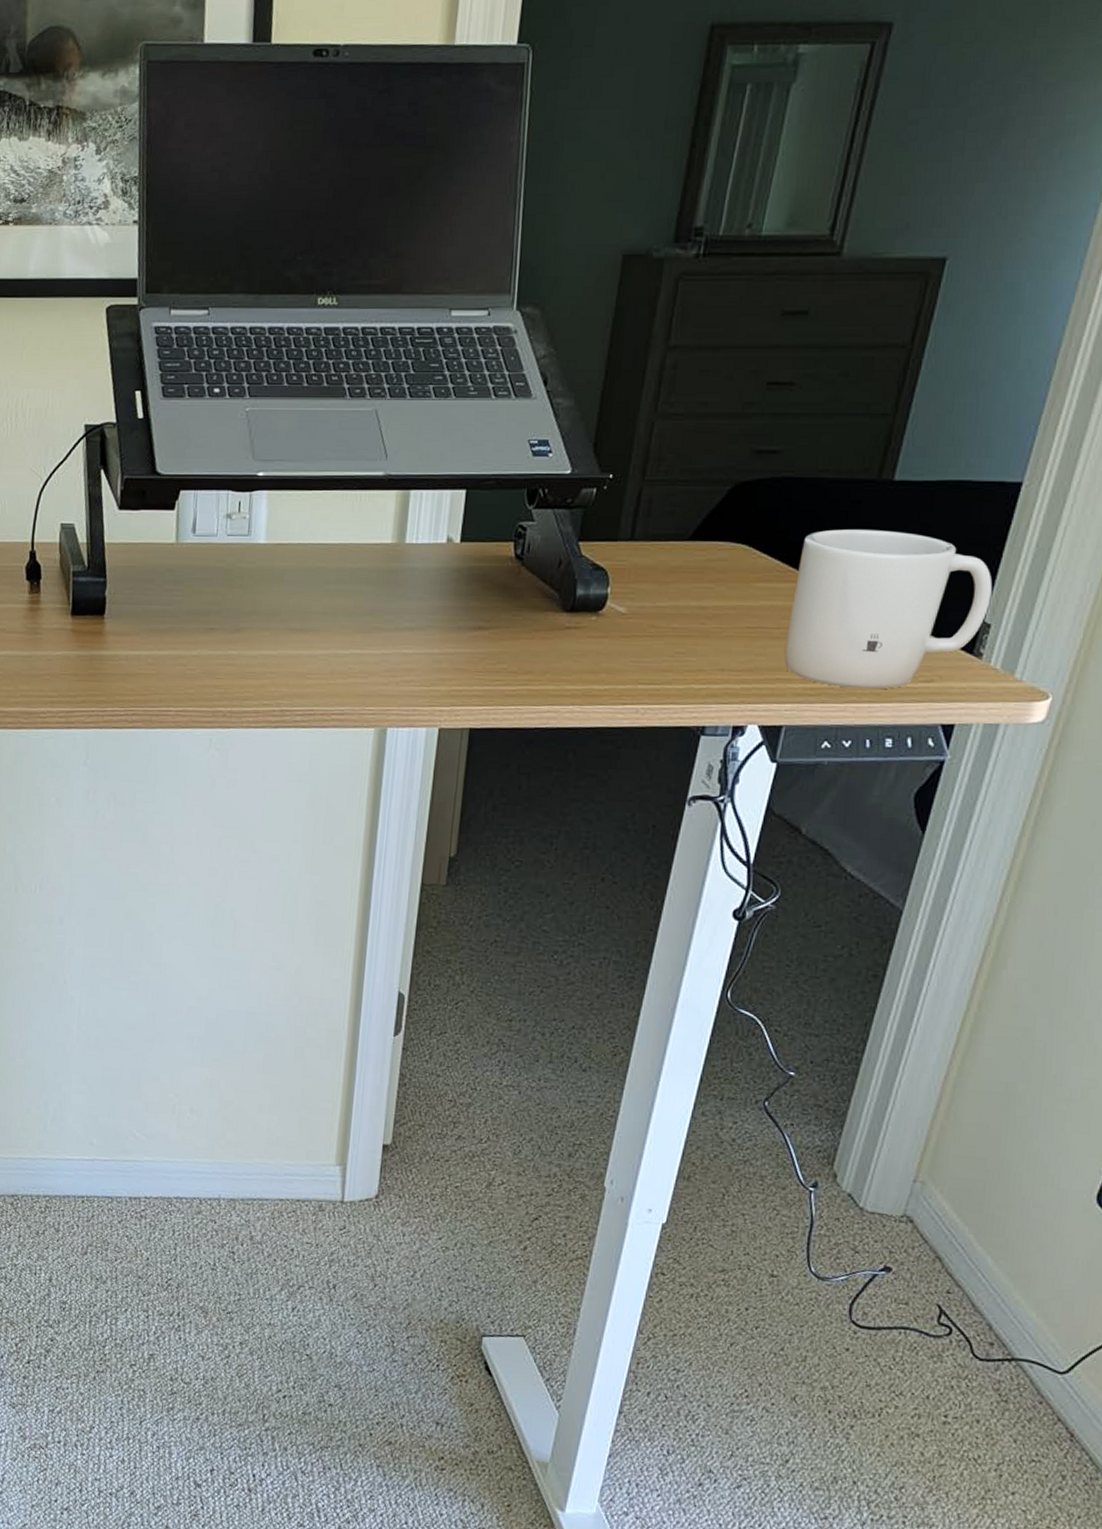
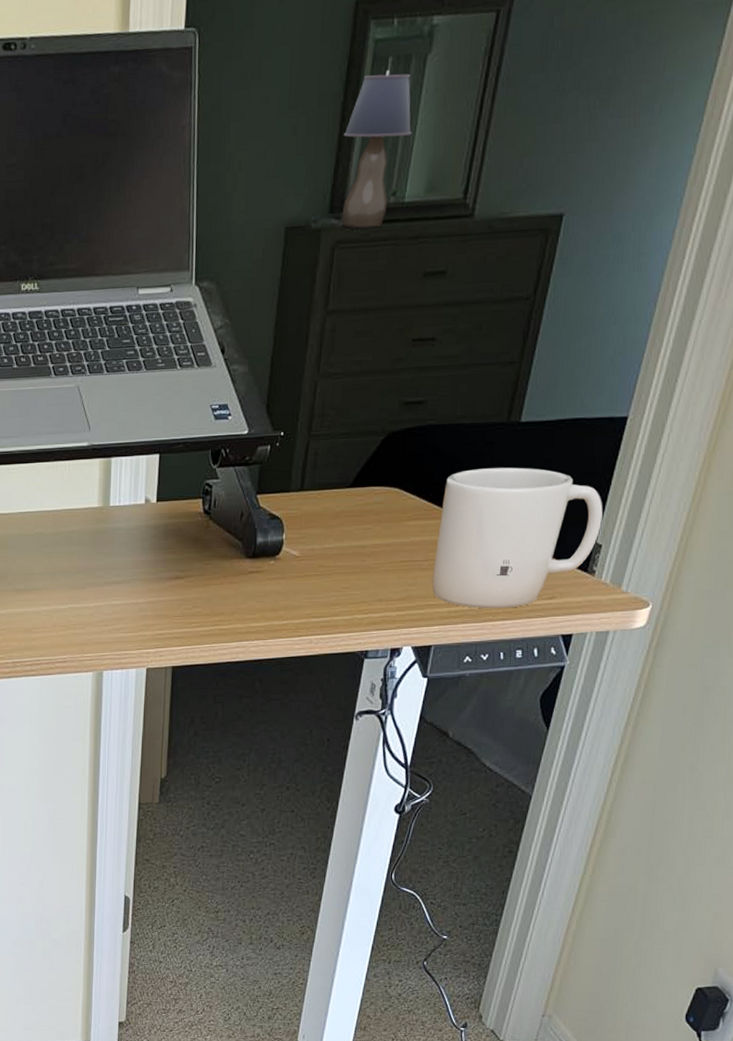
table lamp: none [685,97,772,262] -> present [339,70,412,230]

